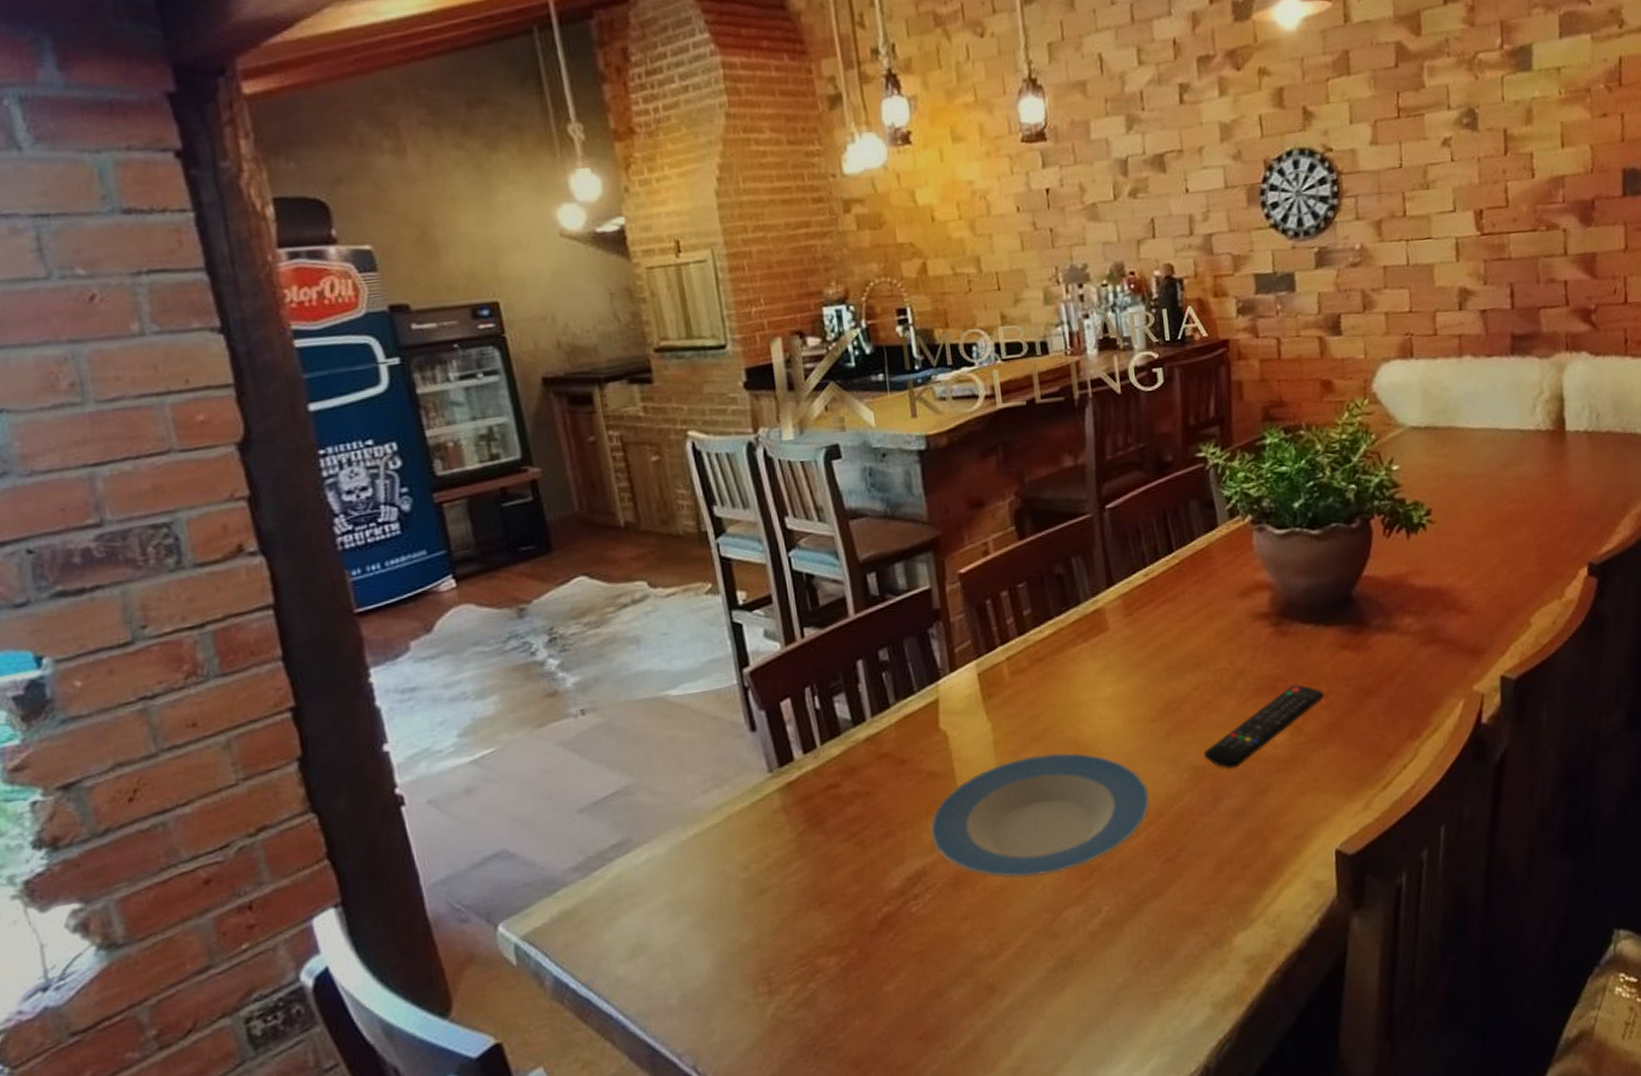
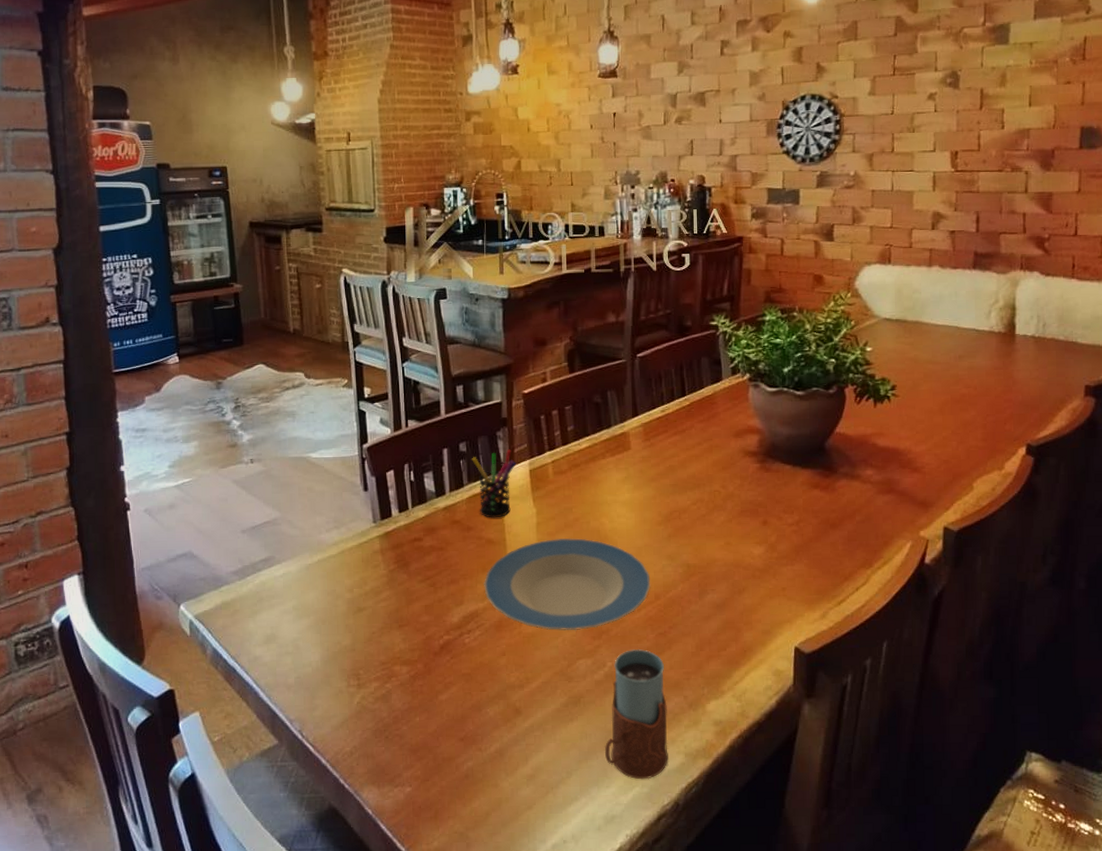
pen holder: none [897,650,959,744] -> present [472,449,516,518]
drinking glass: none [1108,882,1192,1048] -> present [604,648,668,780]
remote control: present [1203,684,1325,769] -> none [695,511,796,570]

